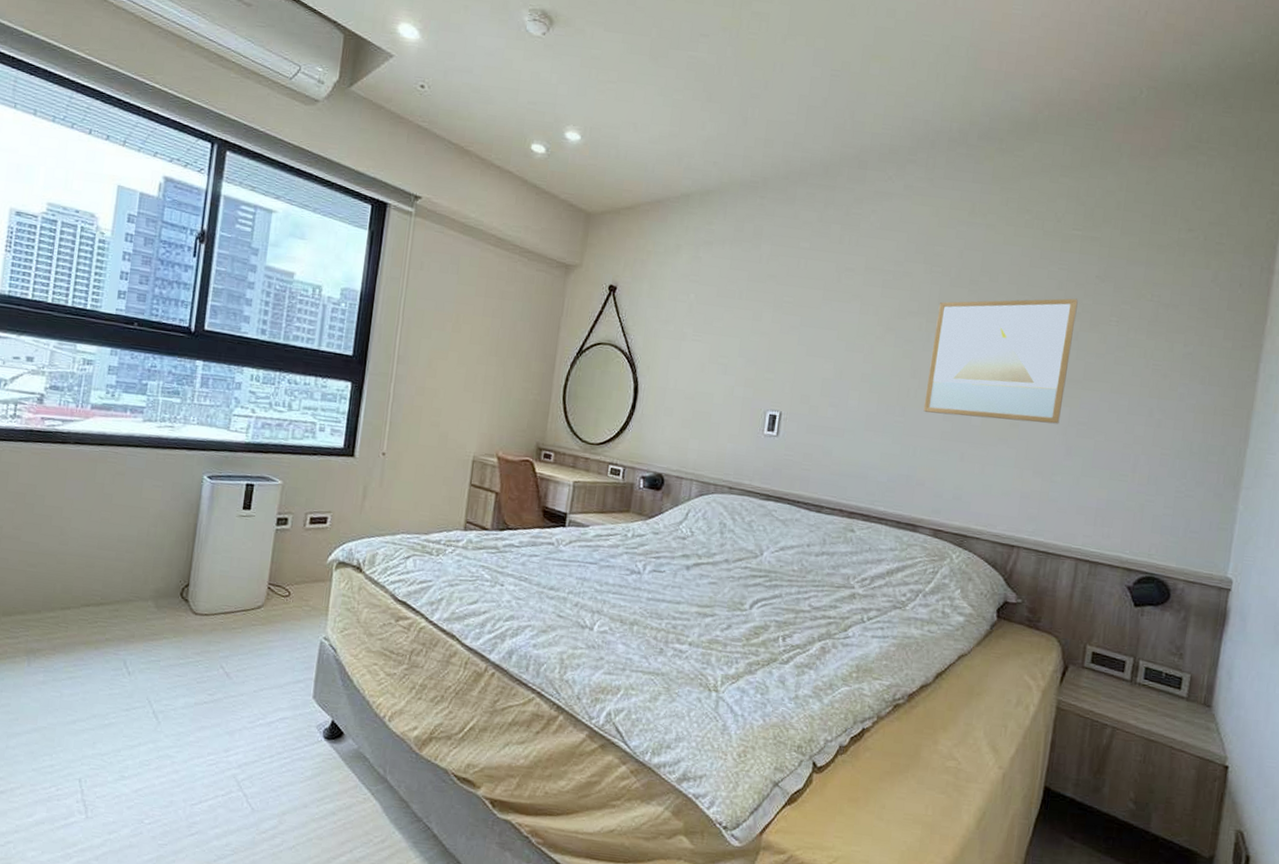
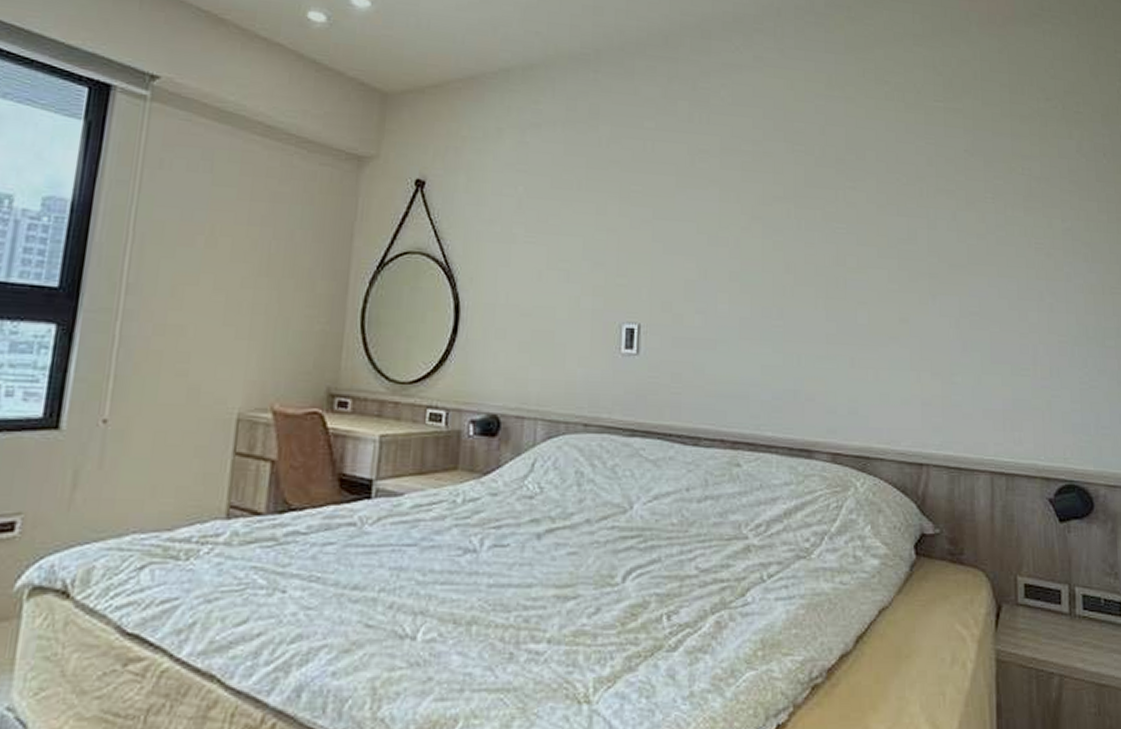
wall art: present [923,298,1078,424] -> none [803,175,951,316]

